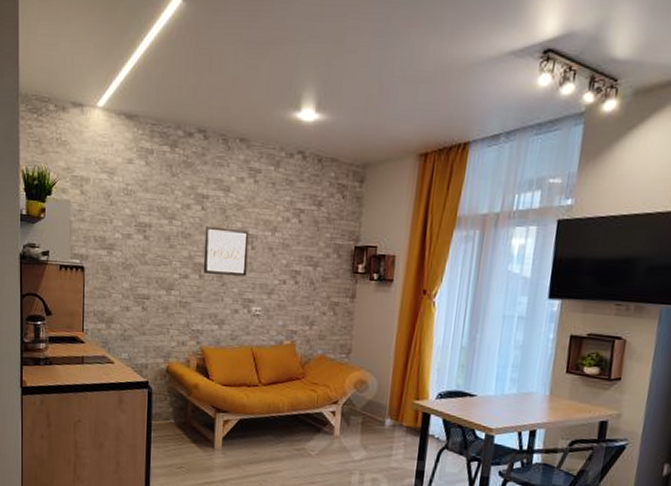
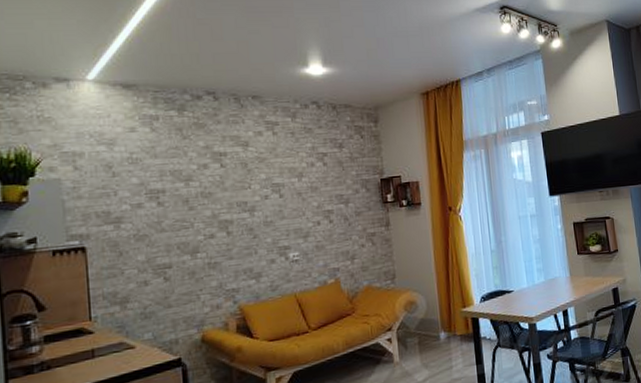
wall art: present [203,226,249,276] -> none [227,180,278,229]

